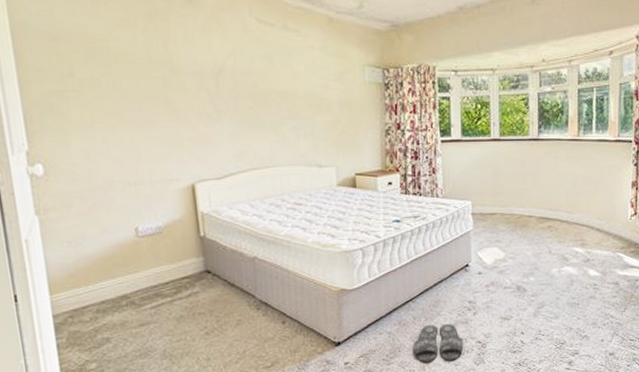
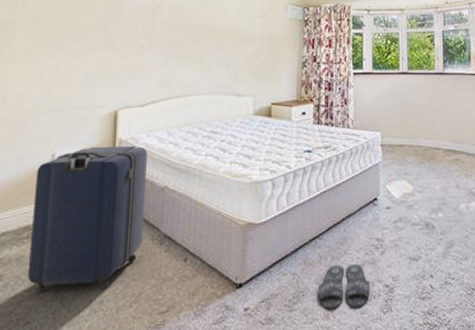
suitcase: none [123,218,240,352] -> present [28,145,147,292]

